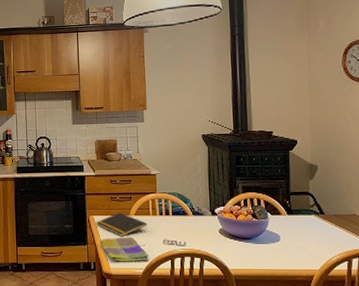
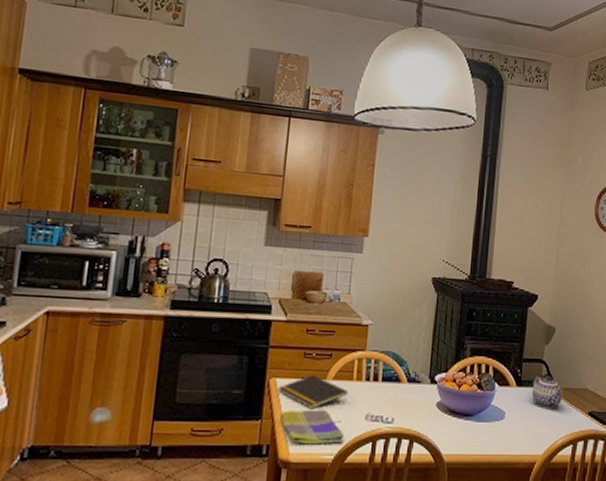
teapot: none [302,205,333,232] -> present [531,375,564,409]

